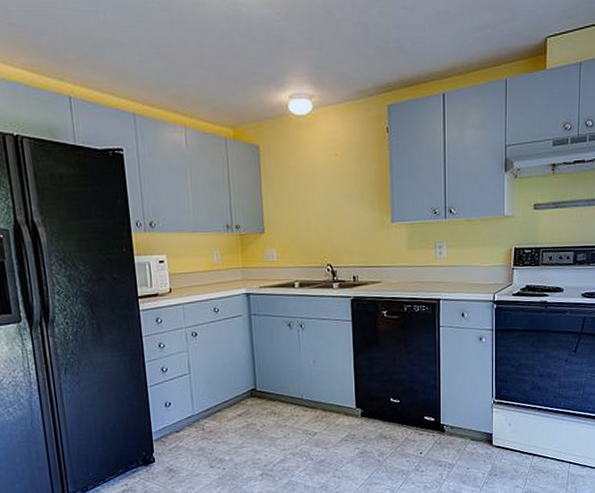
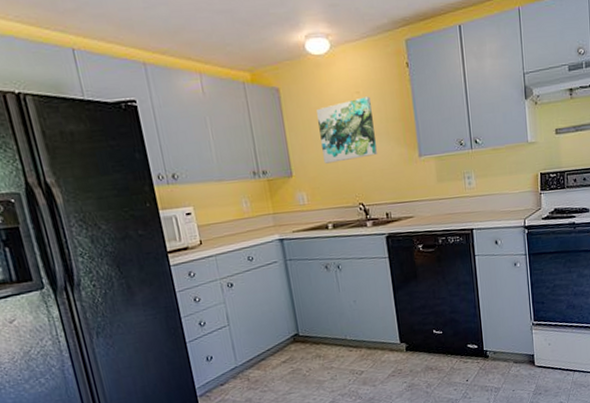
wall art: none [294,159,349,223] -> present [317,96,377,164]

